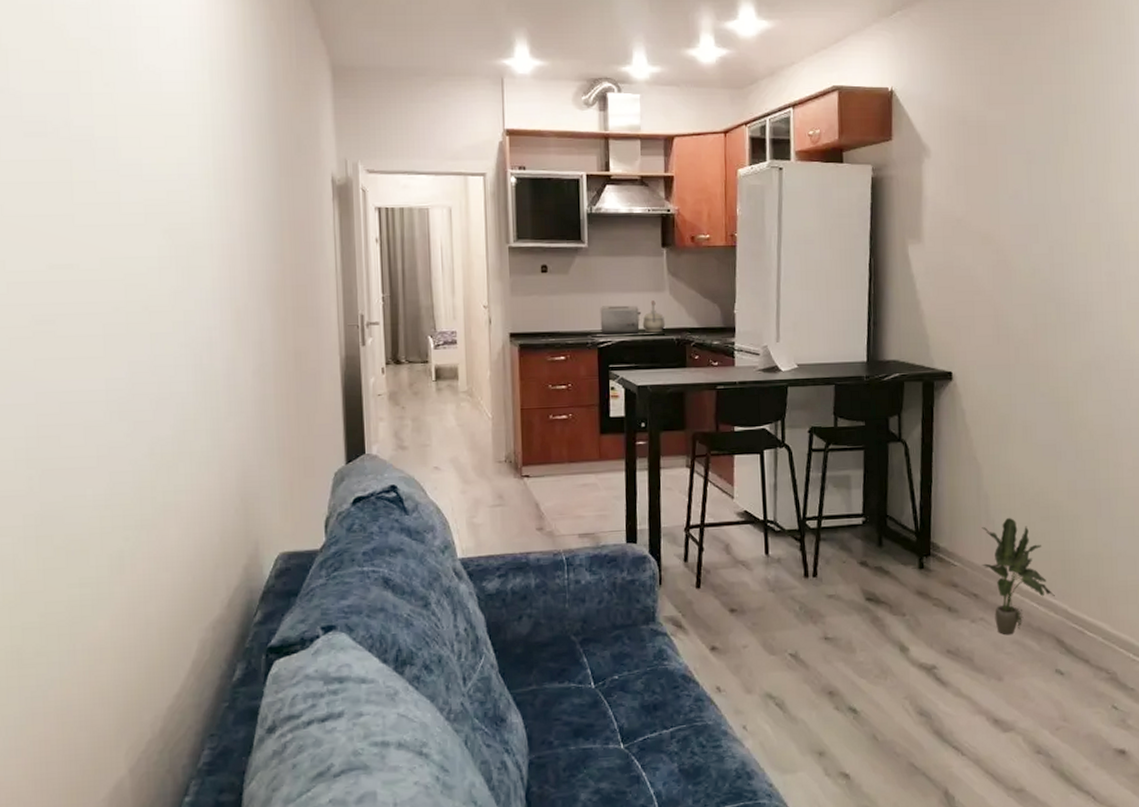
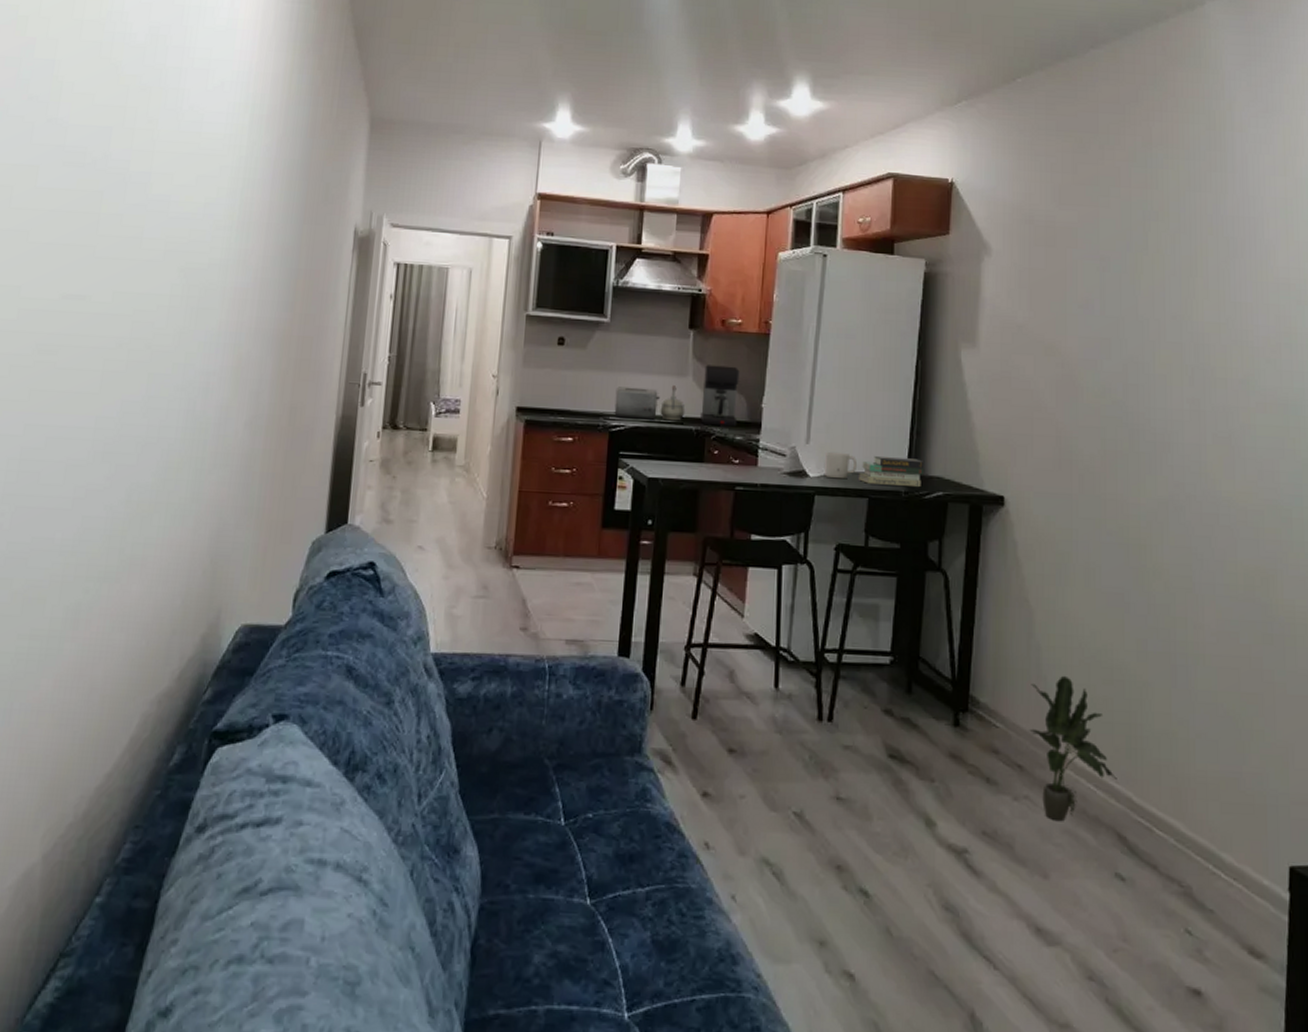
coffee maker: none [679,278,714,334] -> present [701,365,740,427]
mug: none [793,346,823,371] -> present [824,451,857,480]
books: none [824,346,882,372] -> present [857,455,925,487]

